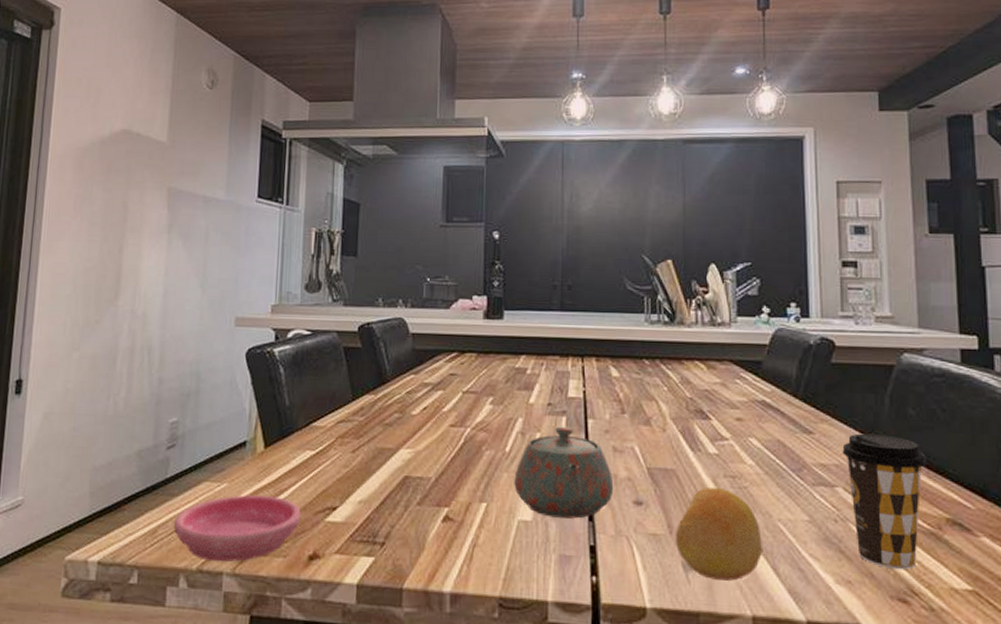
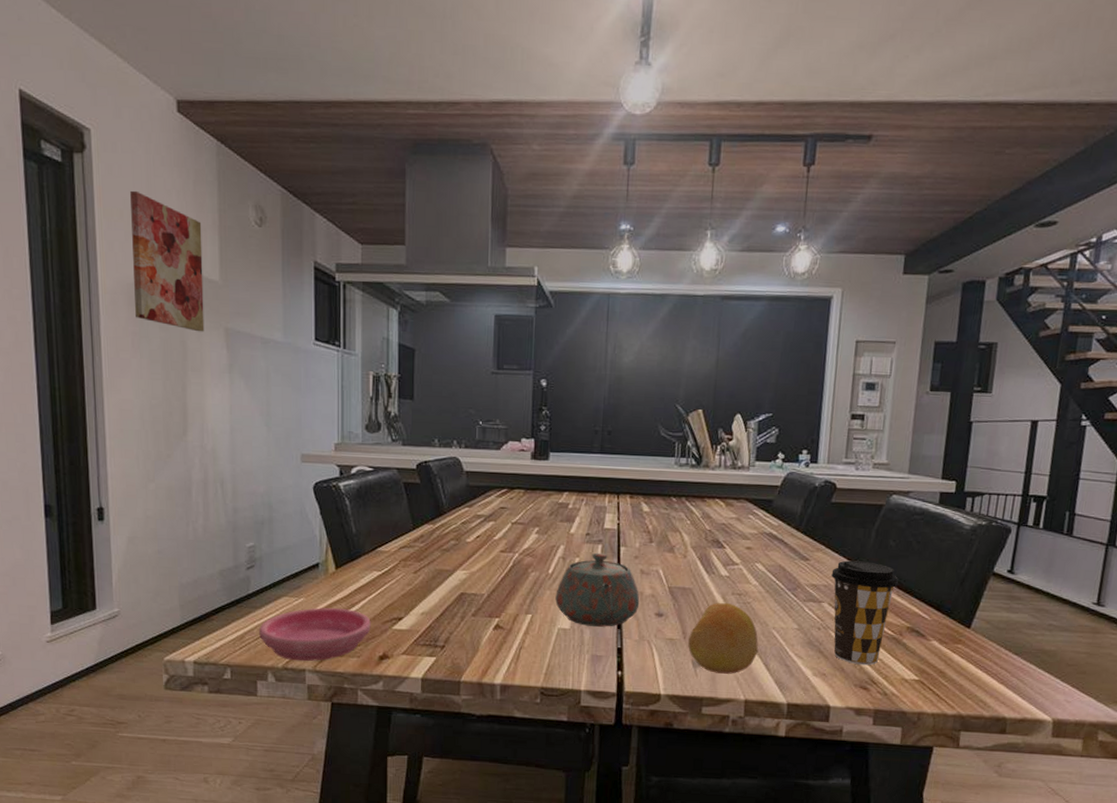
wall art: none [81,60,155,193] -> present [130,190,205,332]

